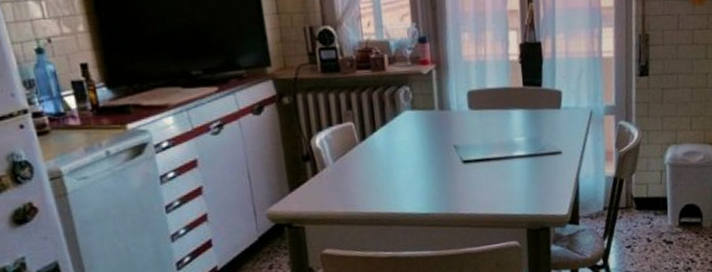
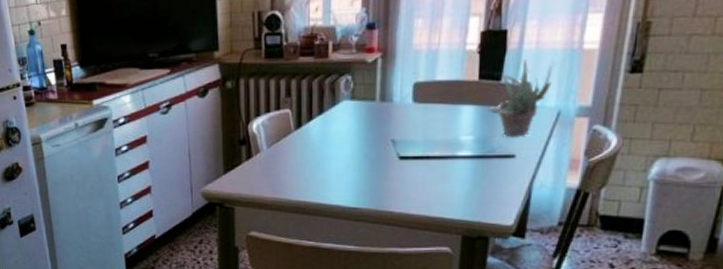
succulent plant: none [534,67,582,136] -> present [488,59,552,138]

